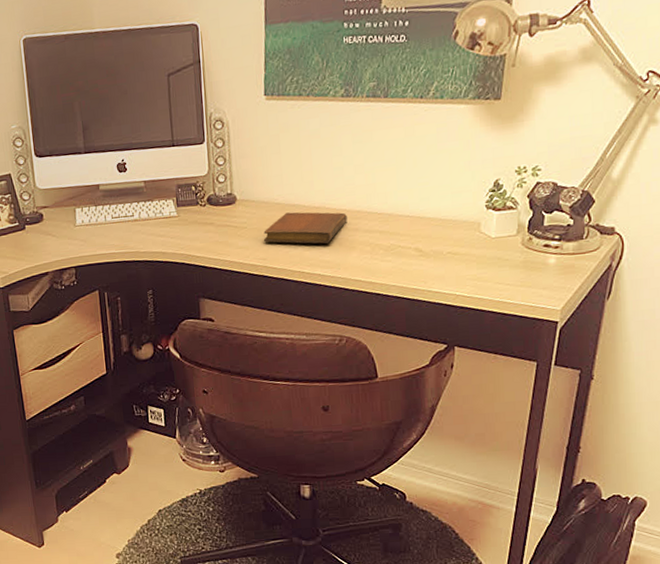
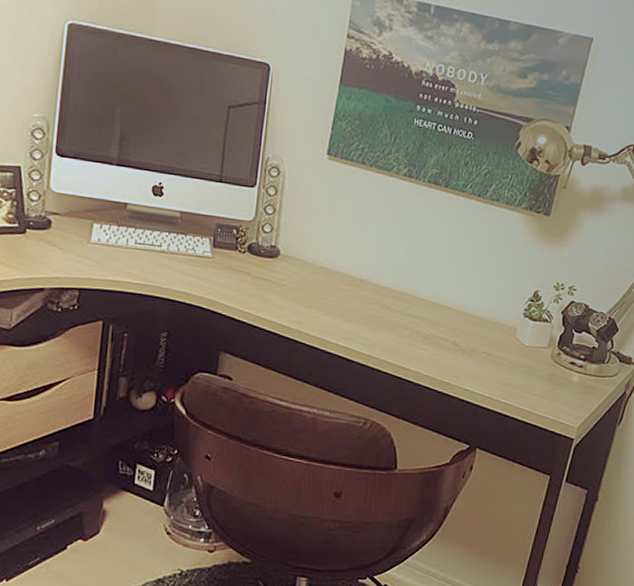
notebook: present [263,212,347,244] -> none [302,279,391,319]

